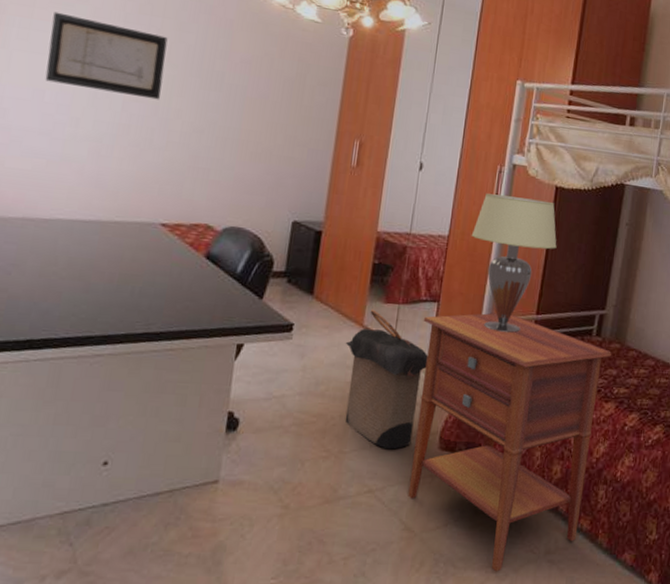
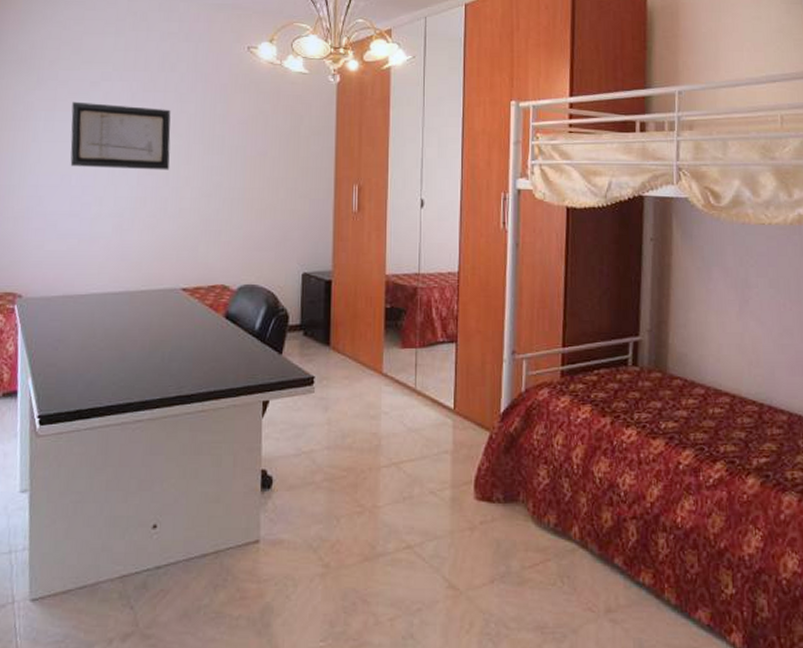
laundry hamper: present [345,309,428,450] -> none [366,355,452,502]
nightstand: present [408,313,611,572] -> none [443,349,653,633]
lampshade: present [471,193,557,333] -> none [482,223,576,369]

